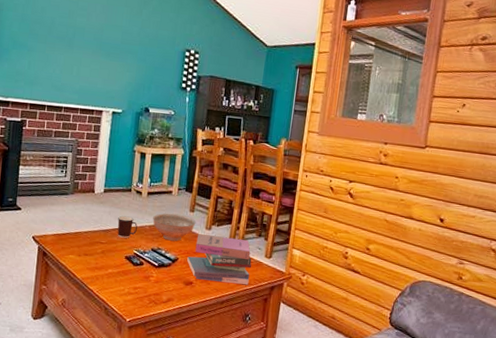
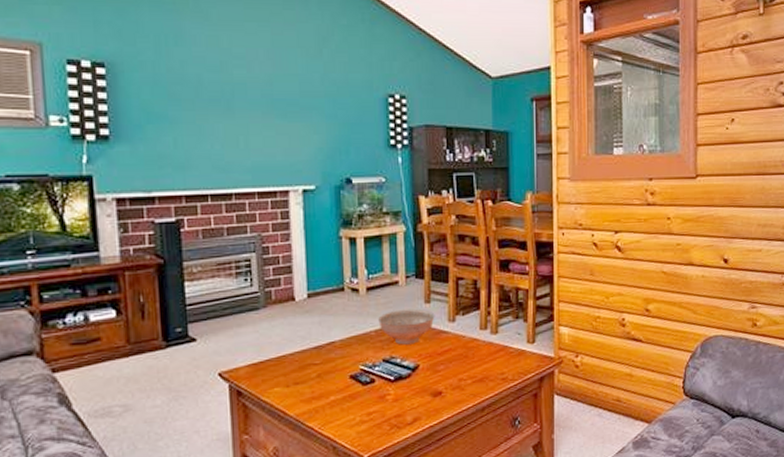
mug: present [117,215,138,238] -> none [332,323,360,353]
books: present [187,233,252,286] -> none [431,325,513,387]

